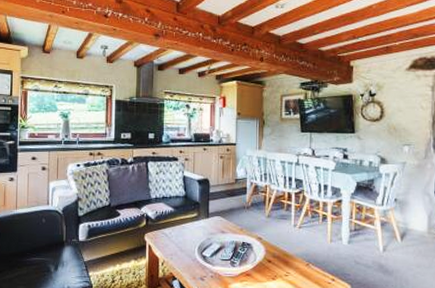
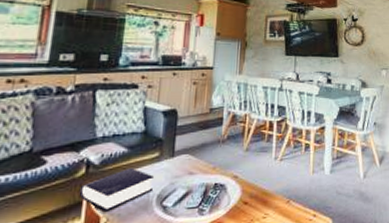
book: none [143,223,195,255] -> present [79,167,155,211]

